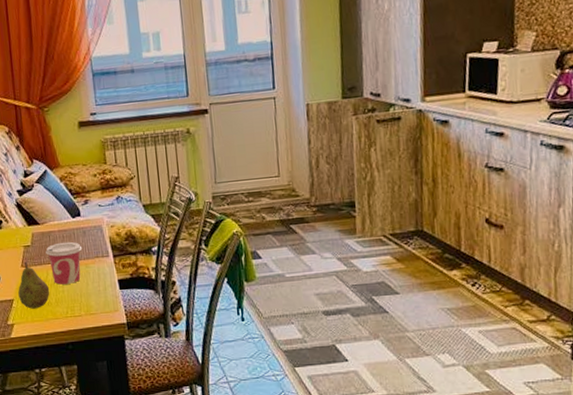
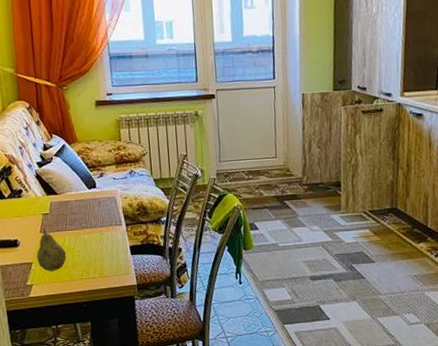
cup: present [46,241,83,285] -> none [63,211,98,250]

